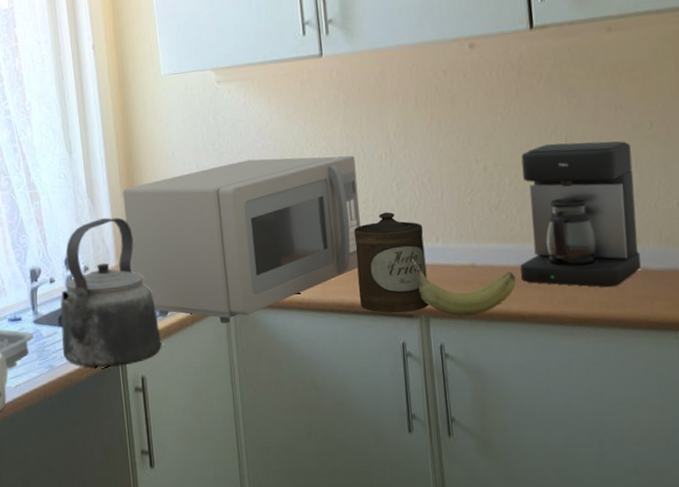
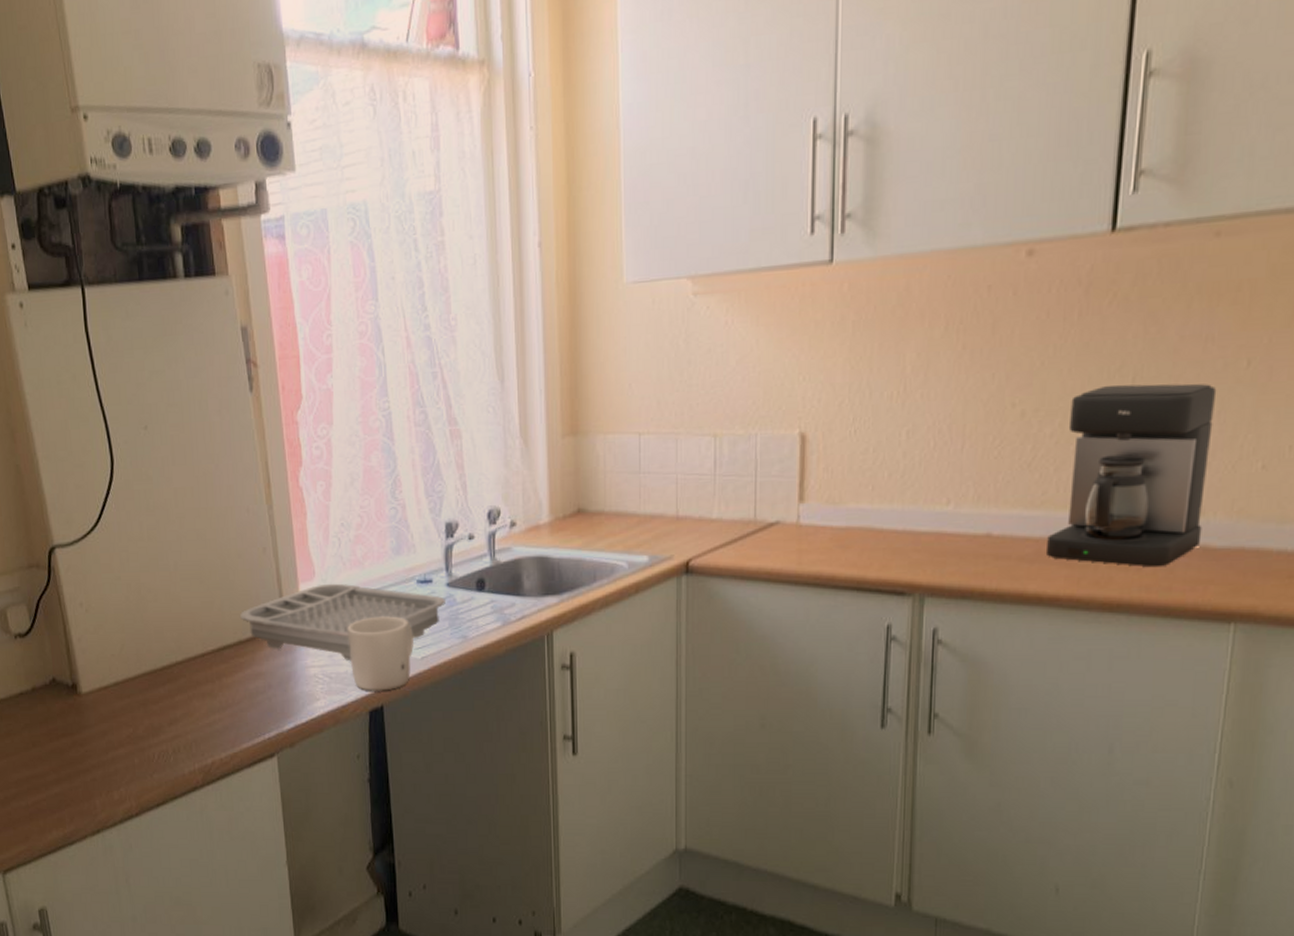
kettle: present [60,217,162,368] -> none [478,462,597,640]
microwave: present [122,155,361,324] -> none [563,393,858,595]
canister: present [353,212,429,314] -> none [841,466,933,590]
fruit: present [412,260,516,316] -> none [913,526,1039,595]

